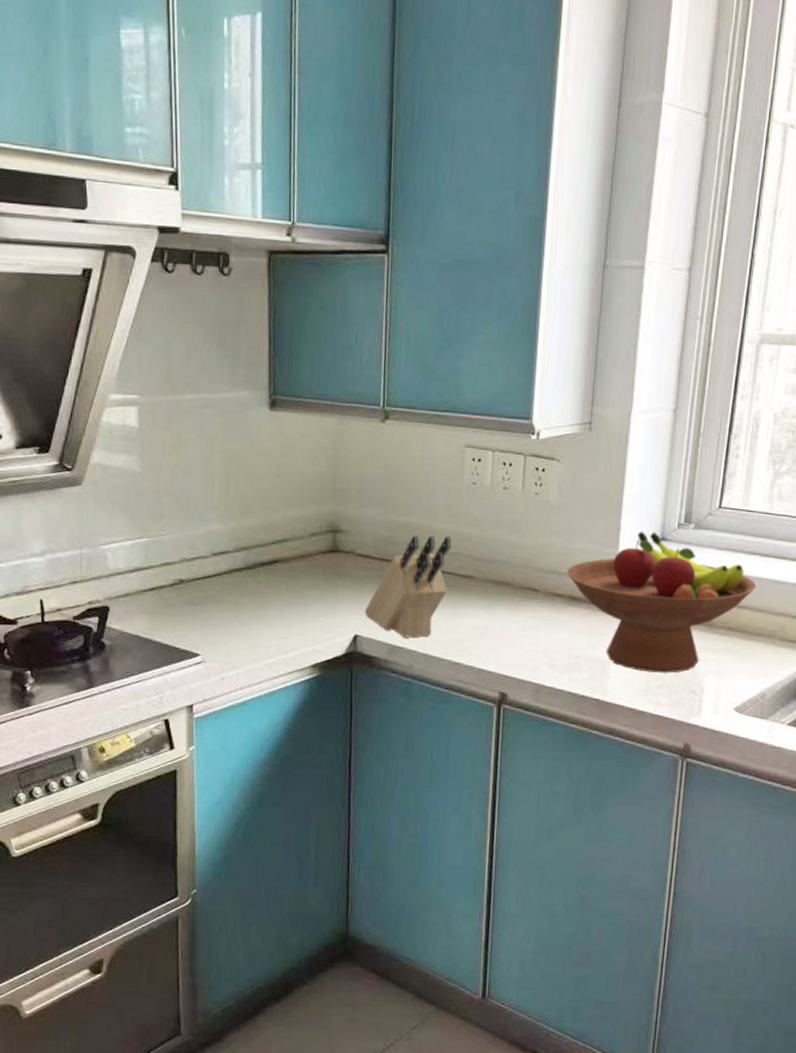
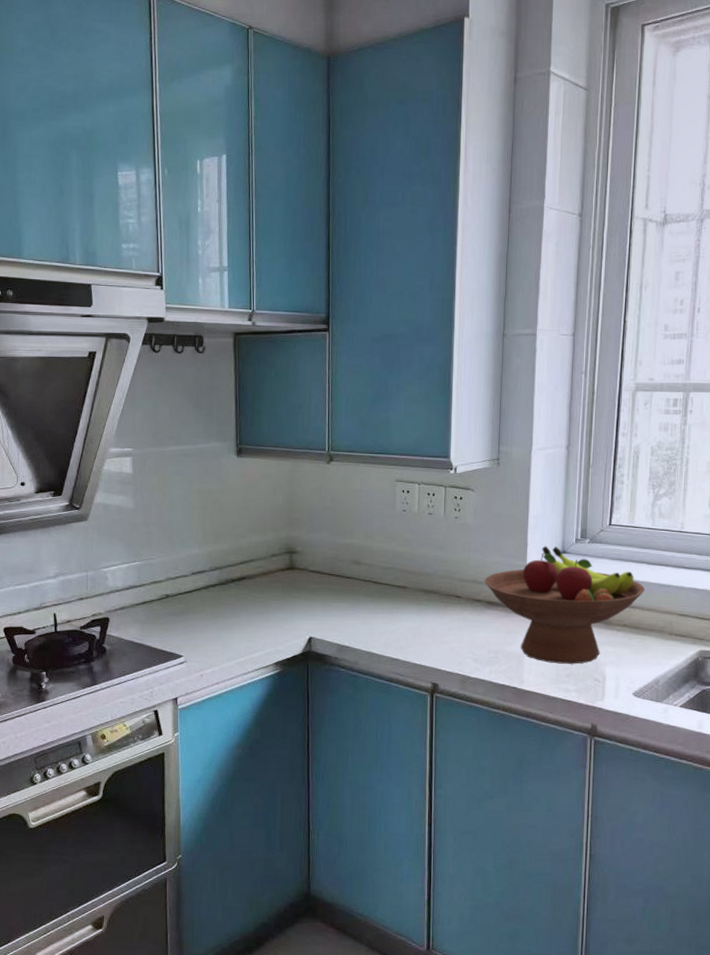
knife block: present [364,535,452,638] -> none [317,554,388,639]

